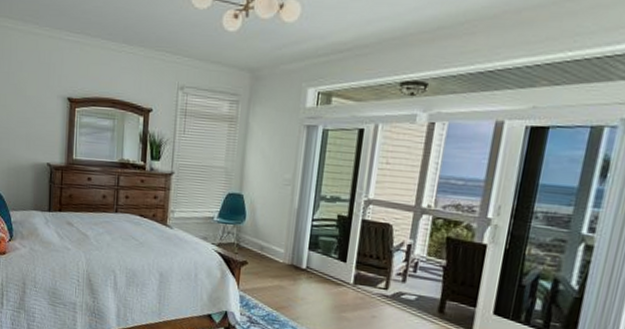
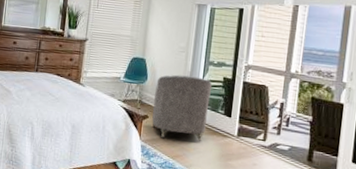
armchair: none [252,212,323,290] -> present [152,74,212,141]

